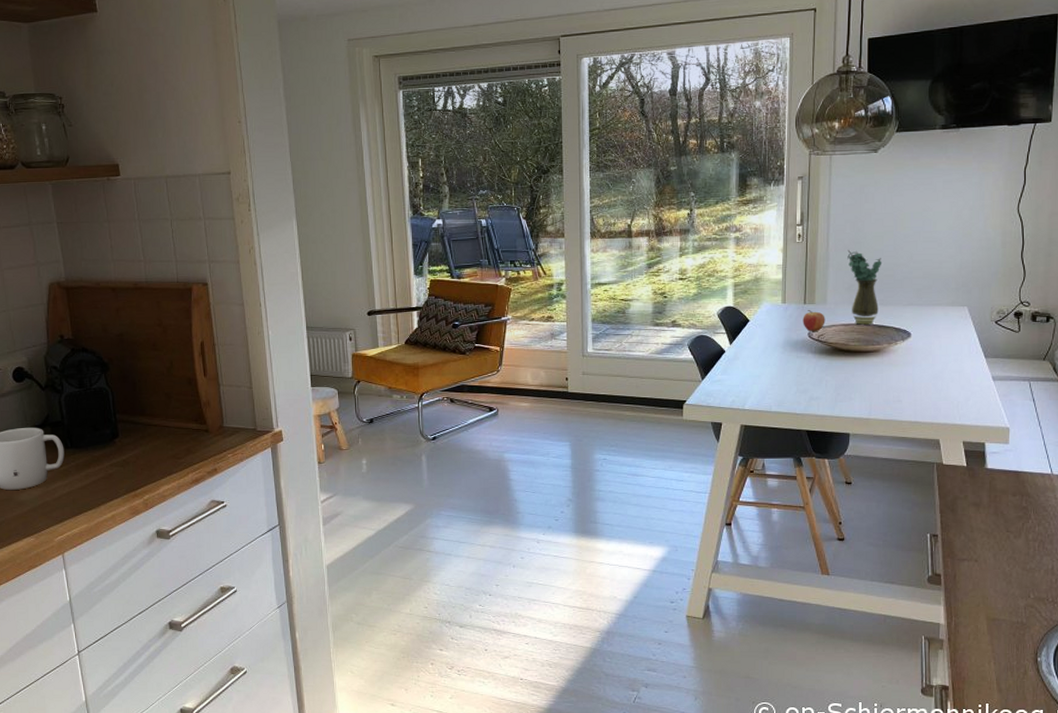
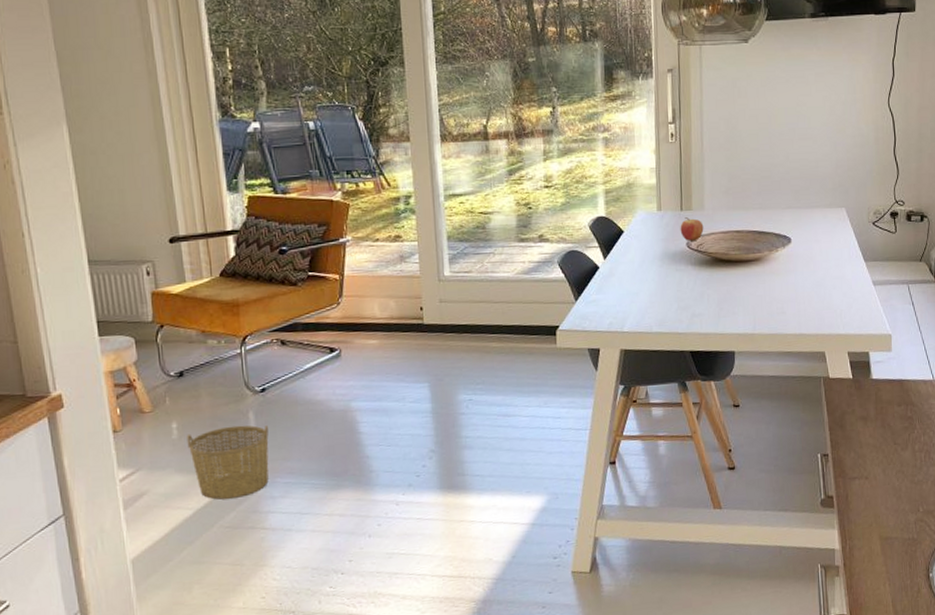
basket: none [373,465,437,524] -> present [187,425,269,500]
vase: present [847,250,882,325] -> none [723,150,759,232]

